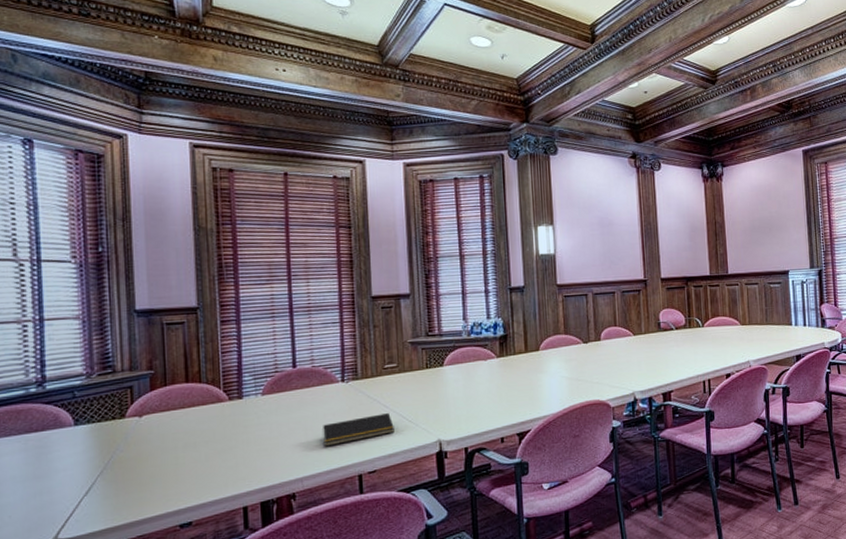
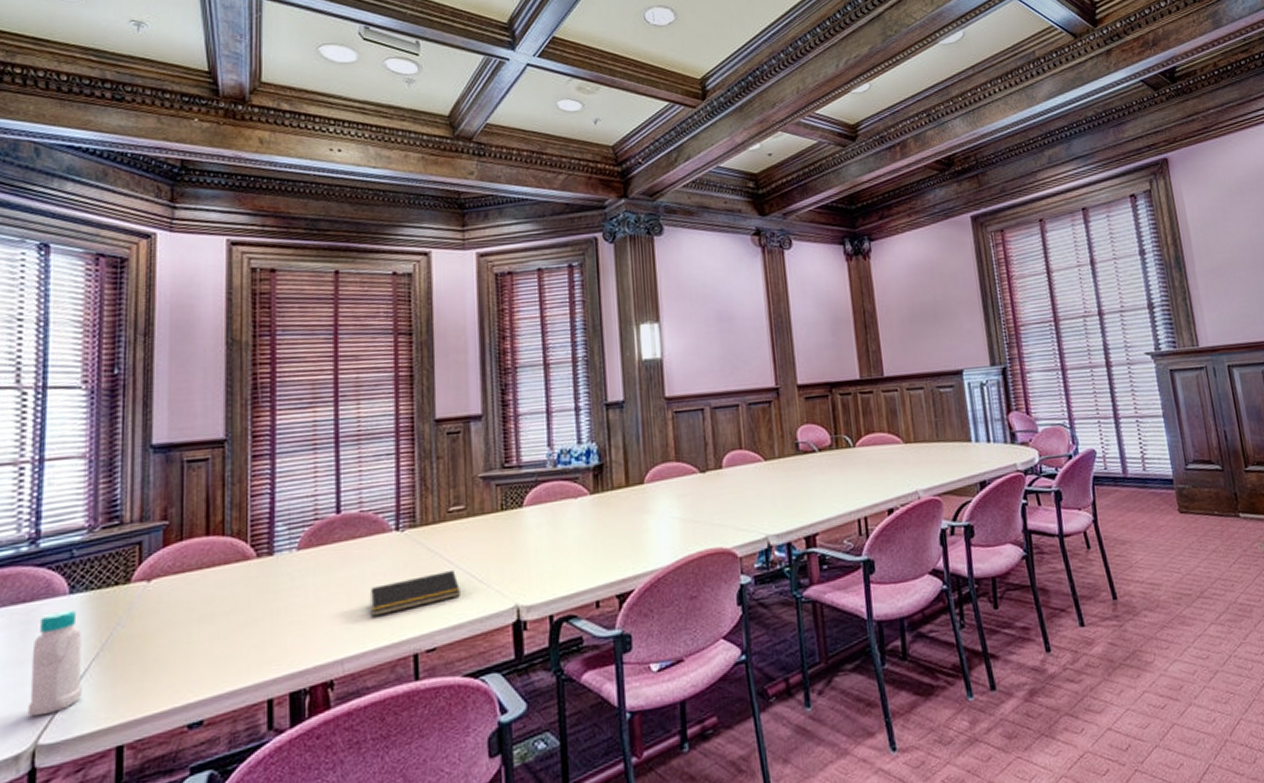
bottle: none [47,438,91,518] -> present [27,610,82,717]

